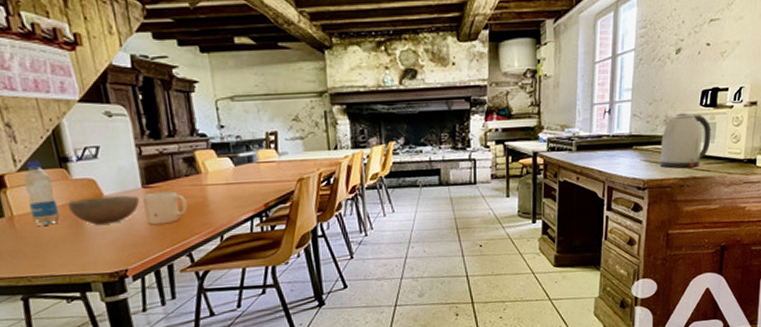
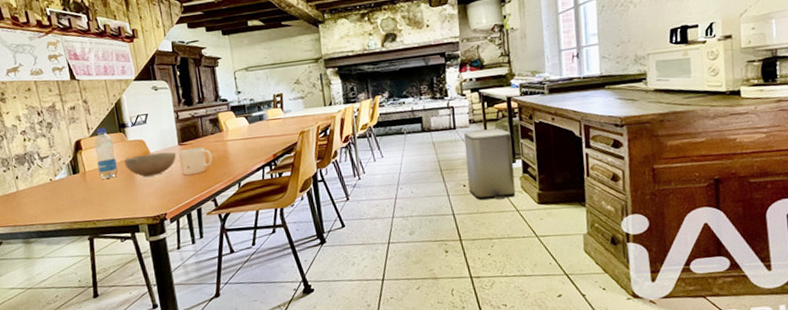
pedal bin: none [484,185,534,262] -> present [463,128,516,201]
kettle: present [659,113,712,169] -> none [634,51,687,105]

